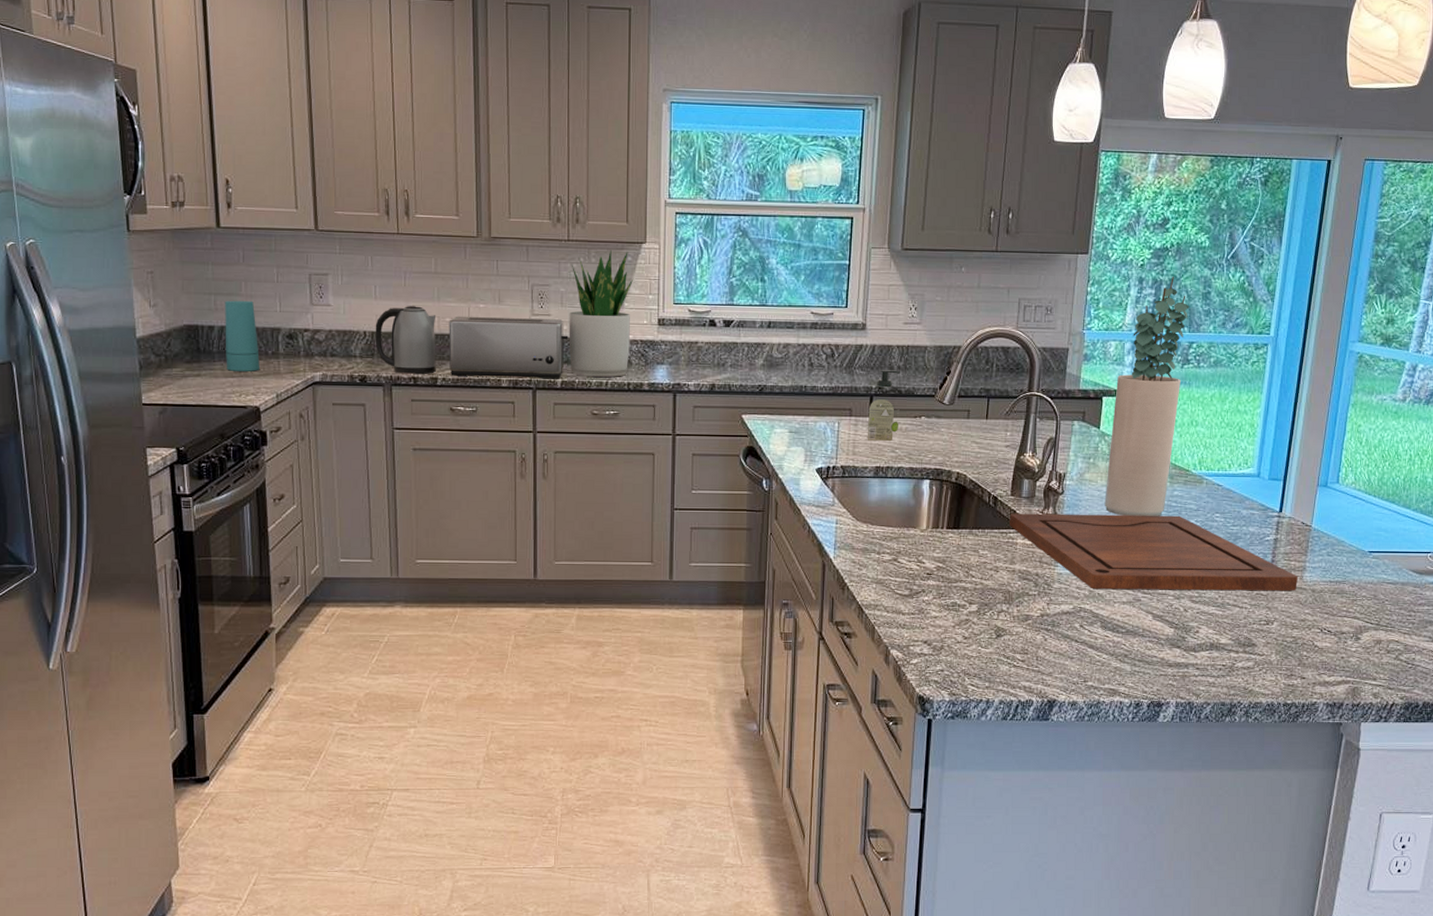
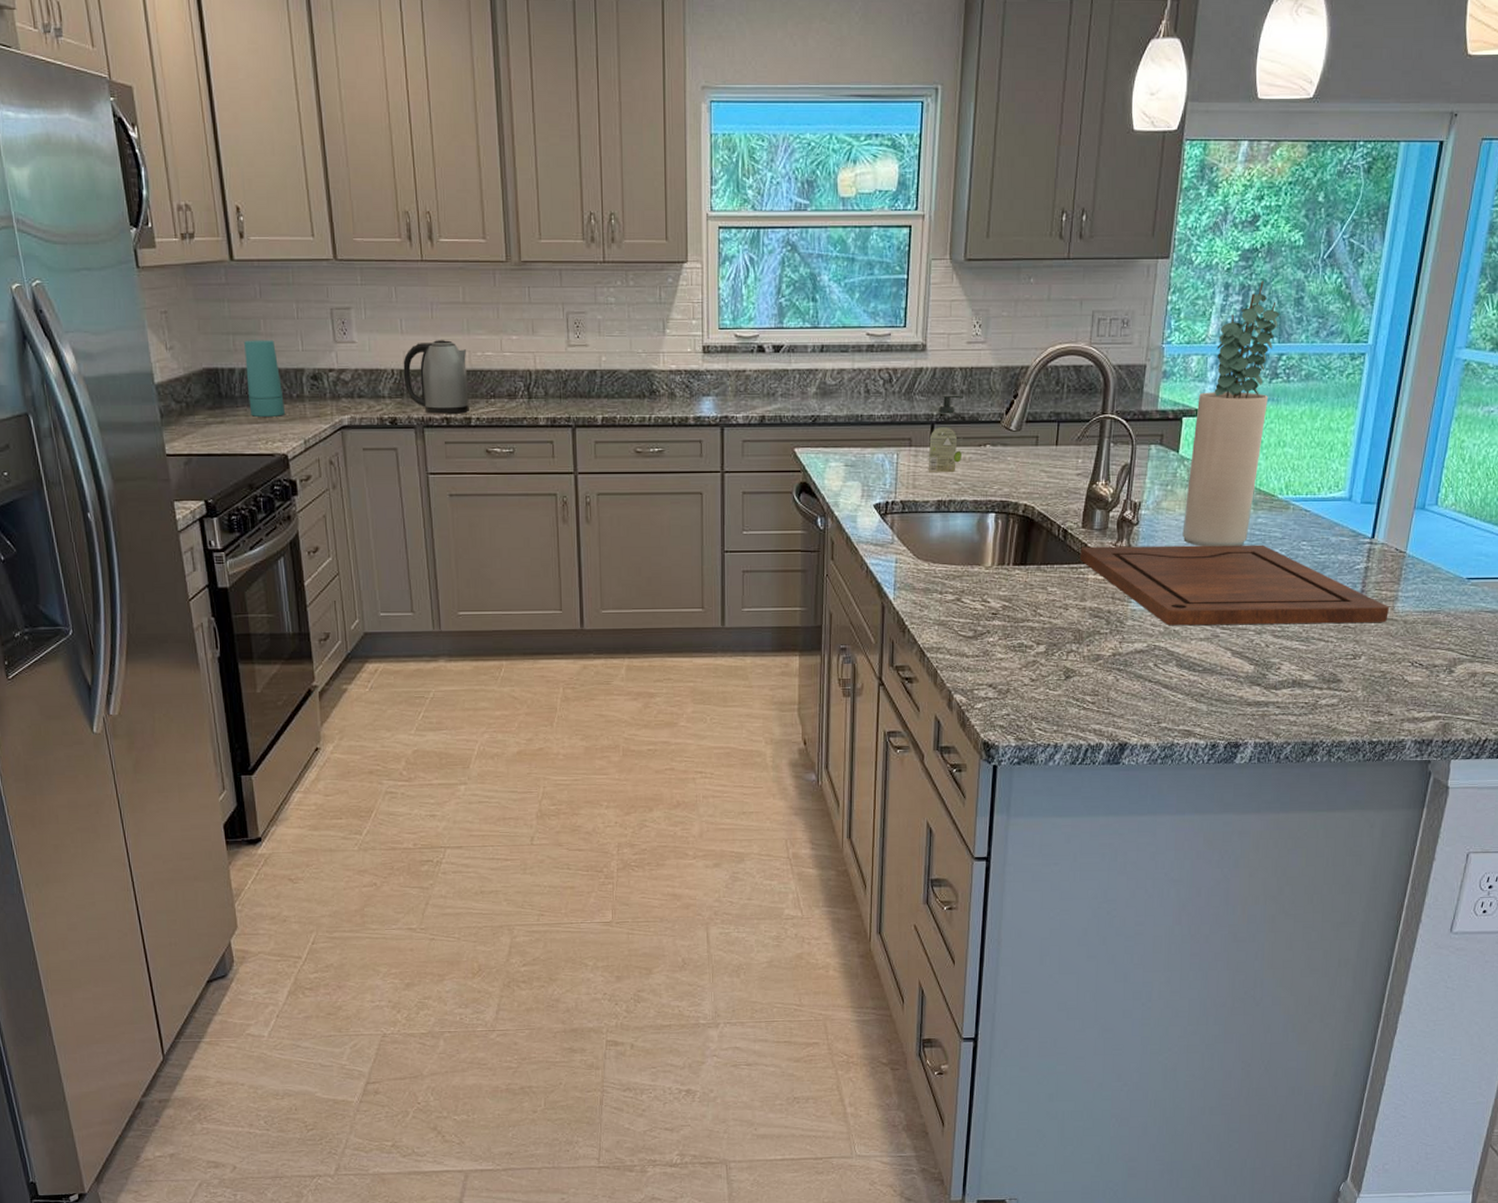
toaster: present [448,316,569,379] -> none [480,349,608,416]
planter: present [568,250,633,378] -> none [607,271,674,413]

